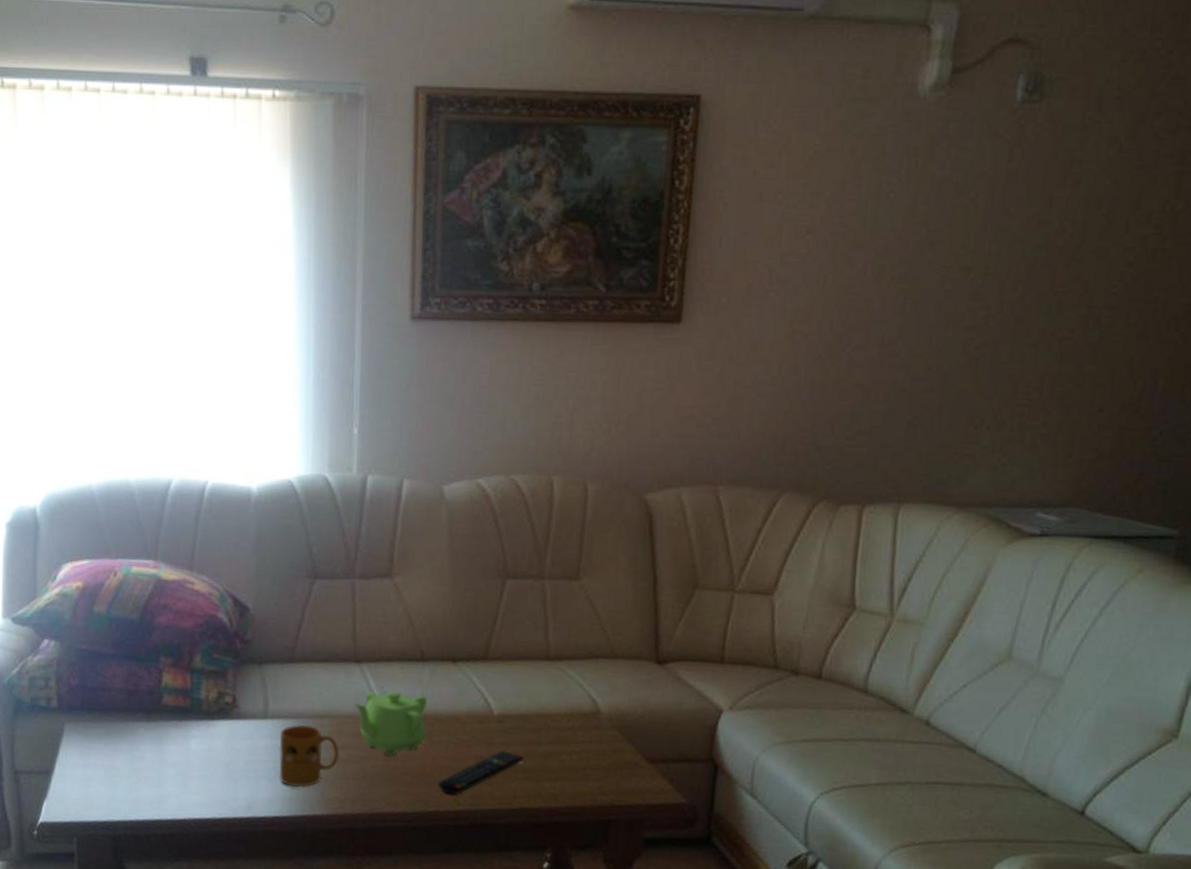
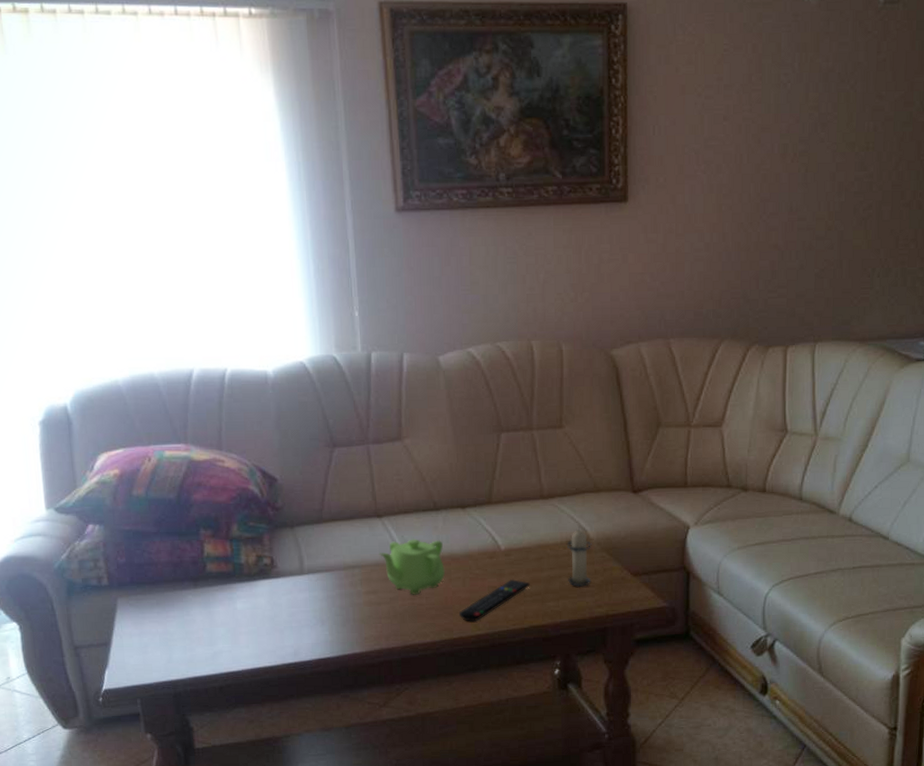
mug: present [279,724,340,787] -> none [317,576,372,631]
candle: none [569,697,602,769] -> present [566,526,592,587]

